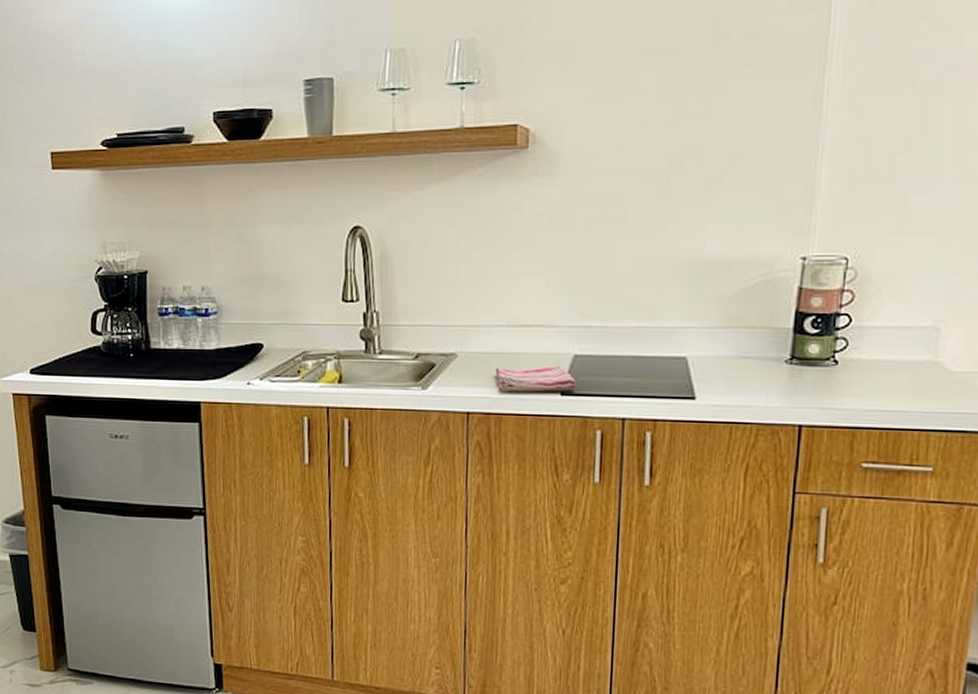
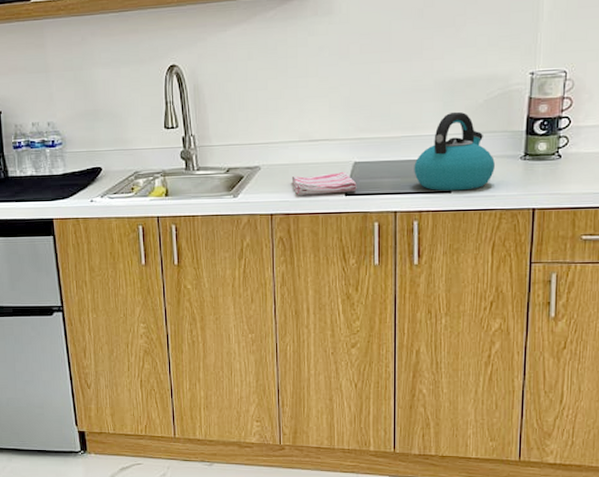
kettle: none [649,300,752,398] -> present [414,111,495,191]

